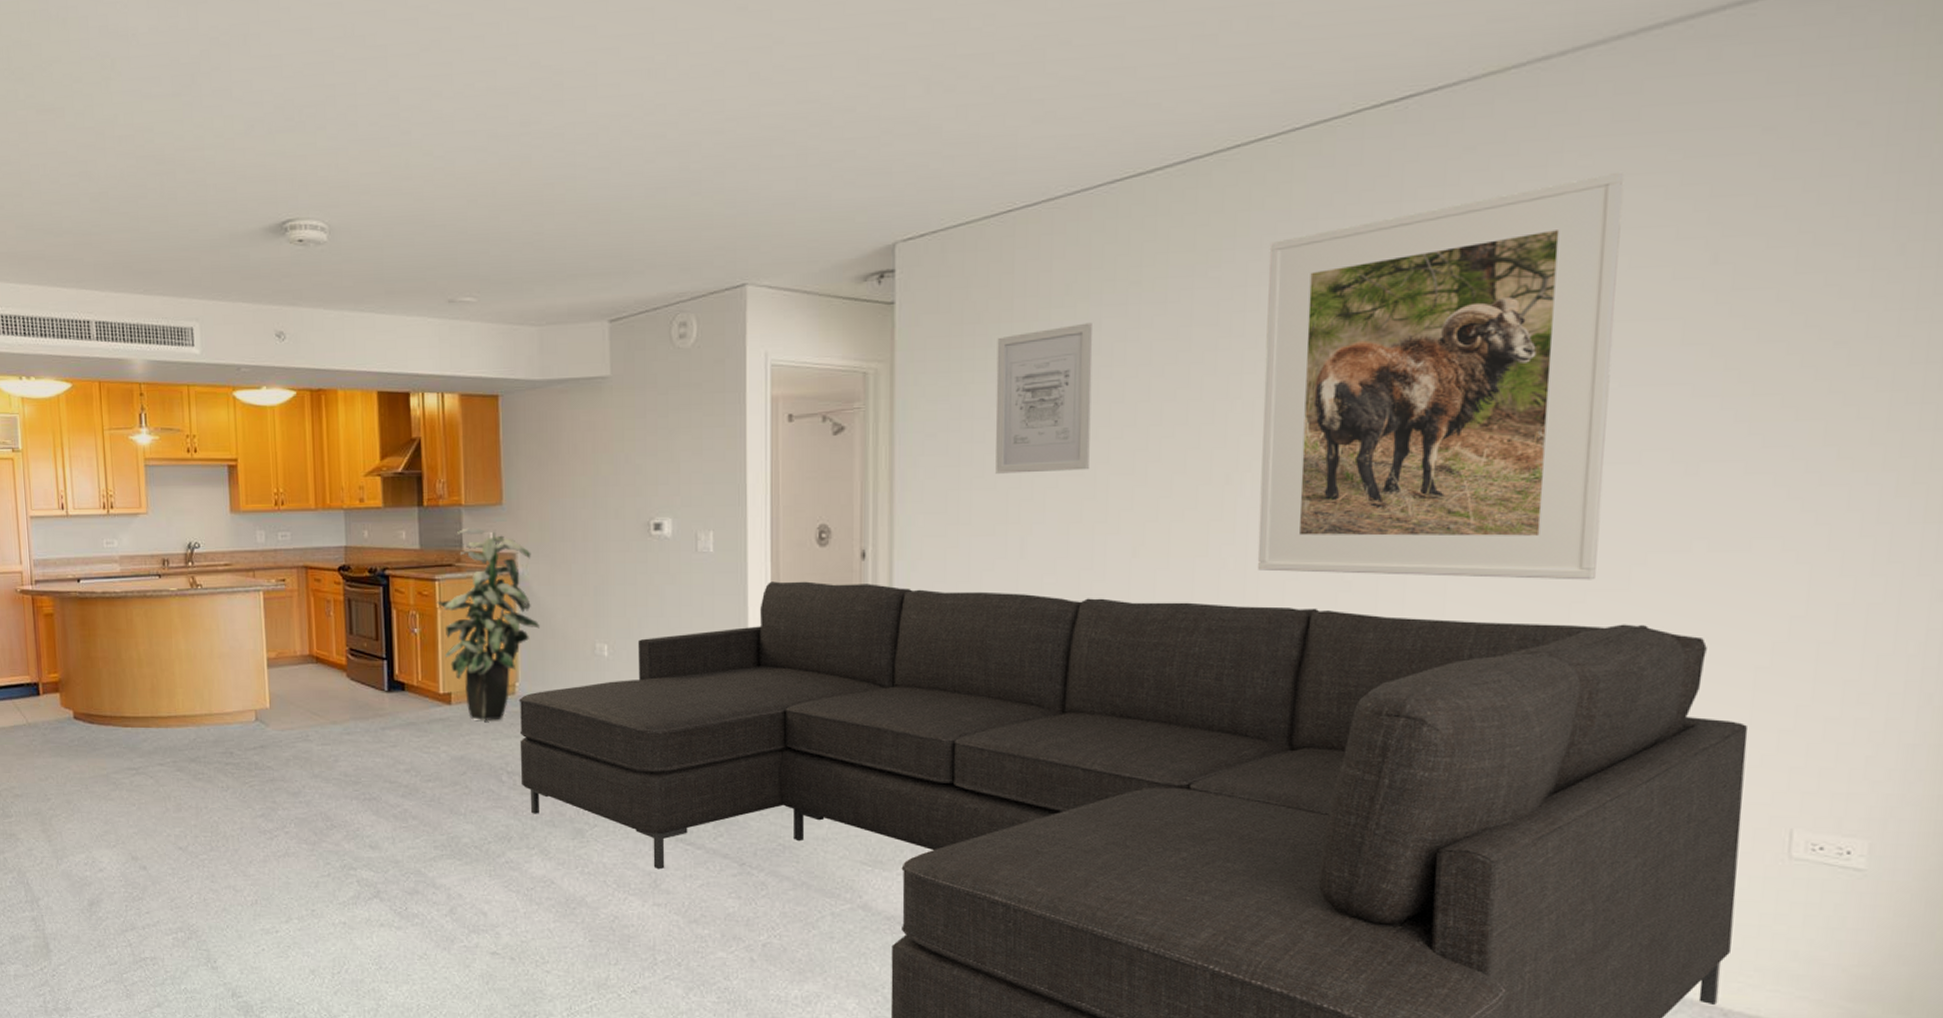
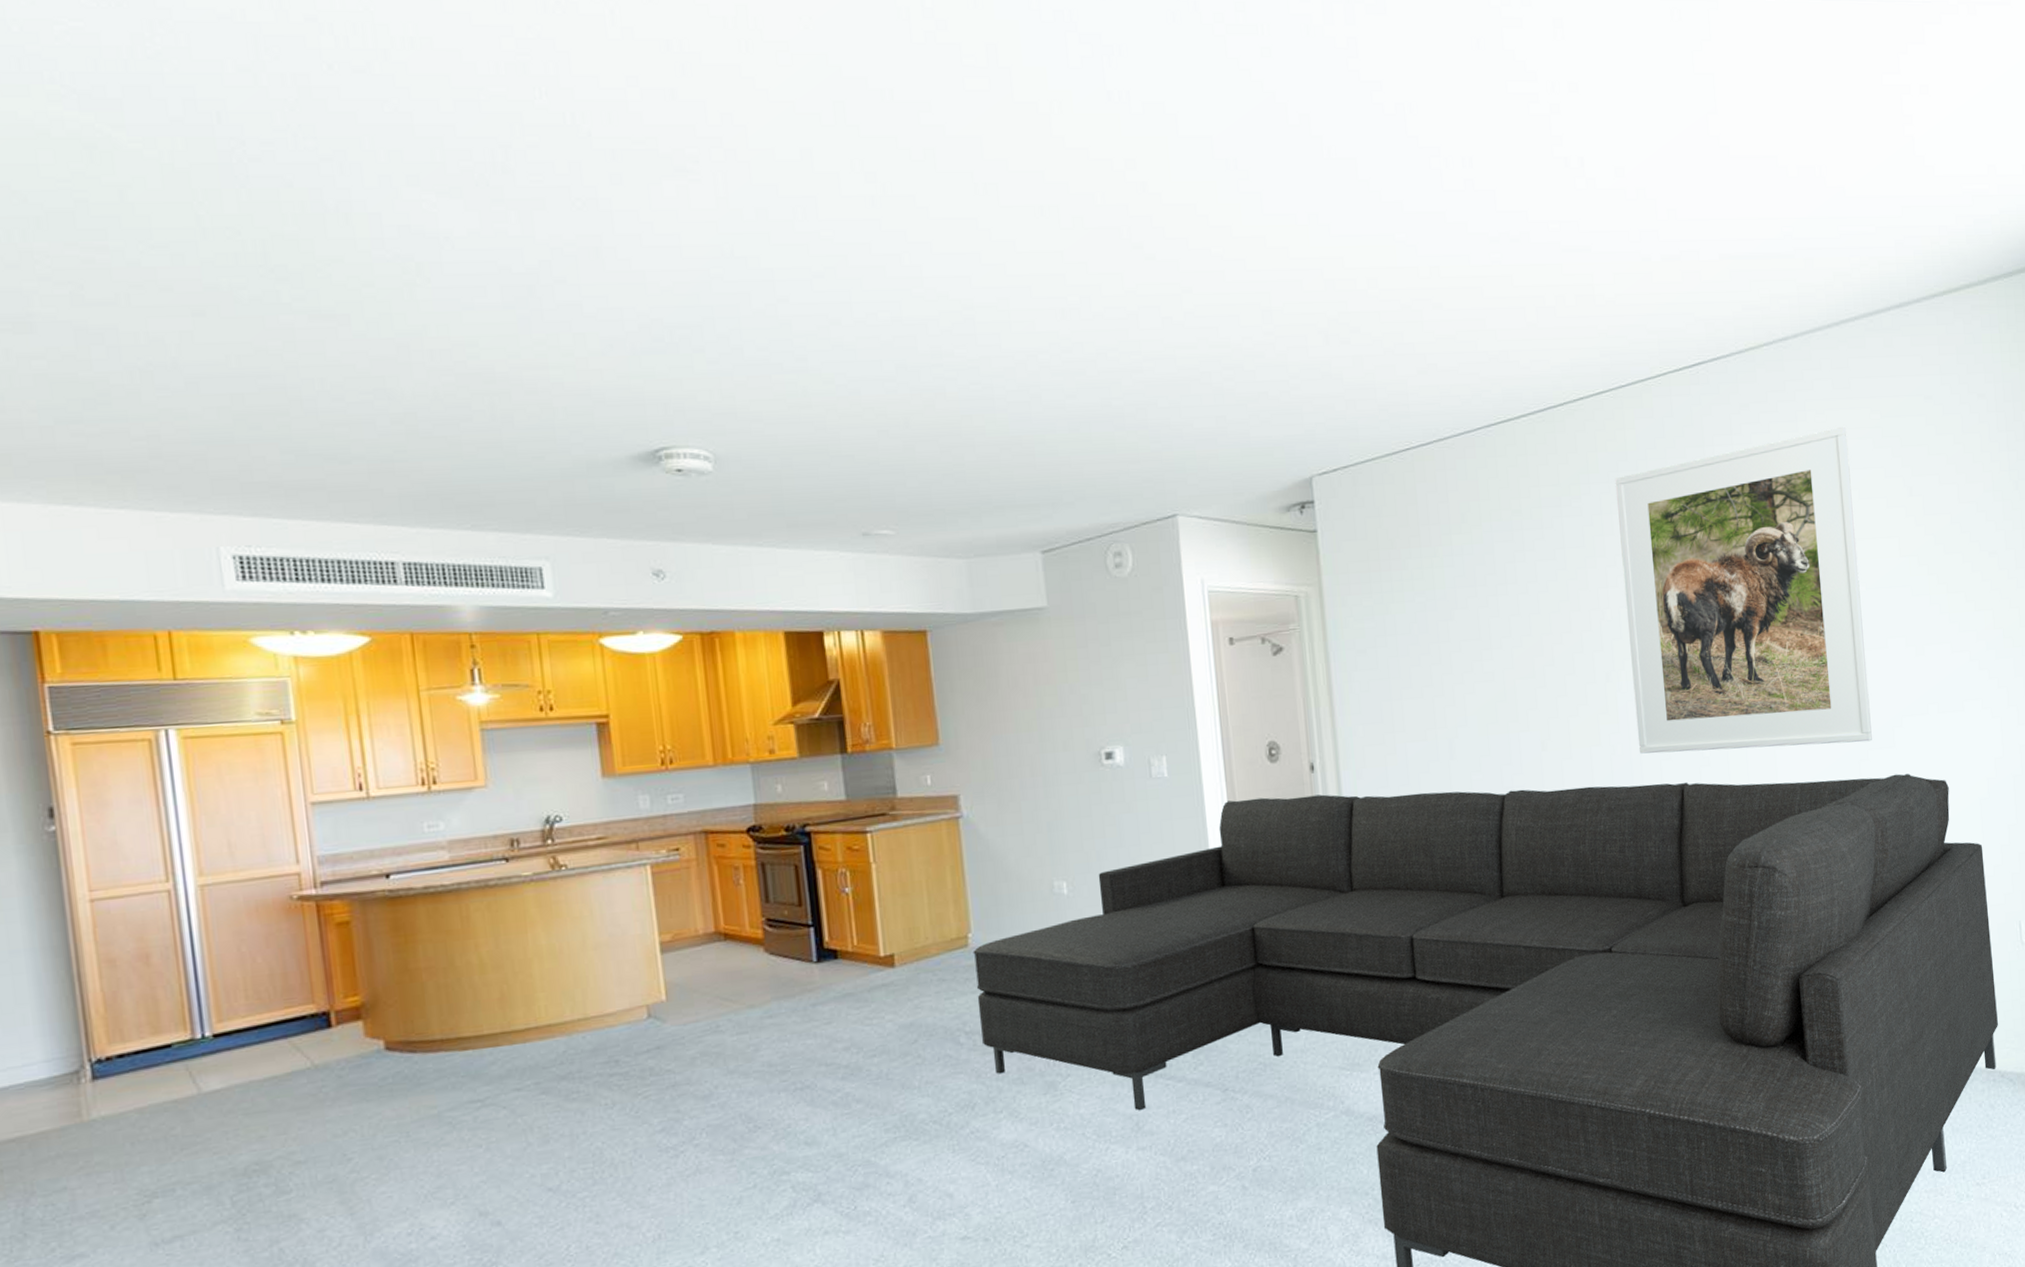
indoor plant: present [436,527,539,720] -> none [869,771,990,981]
wall art: present [995,322,1093,474] -> none [1409,546,1498,684]

